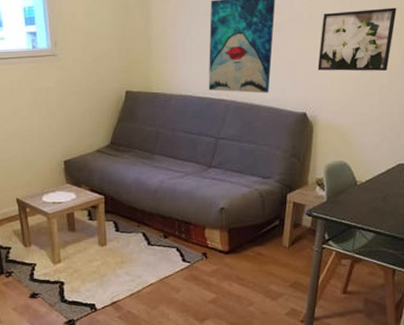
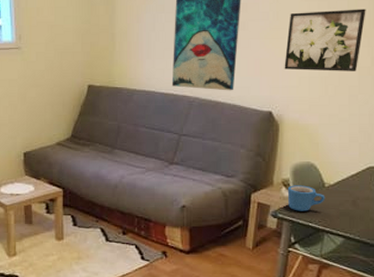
mug: none [321,184,357,209] -> present [287,185,325,211]

